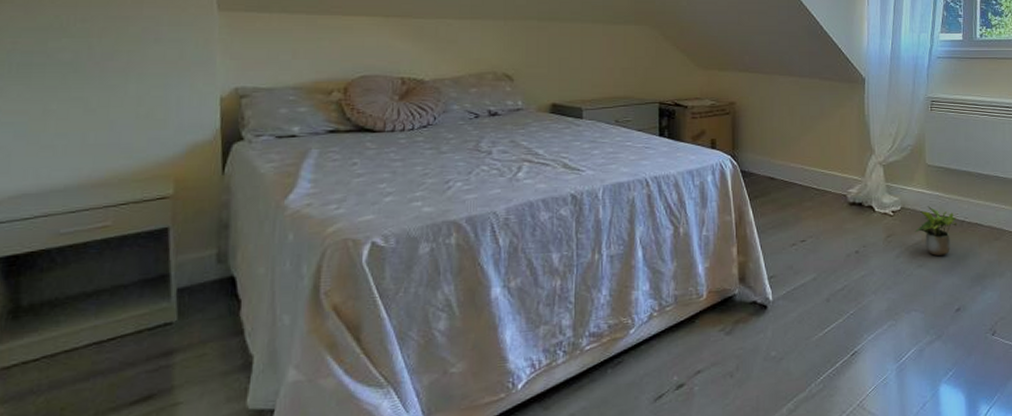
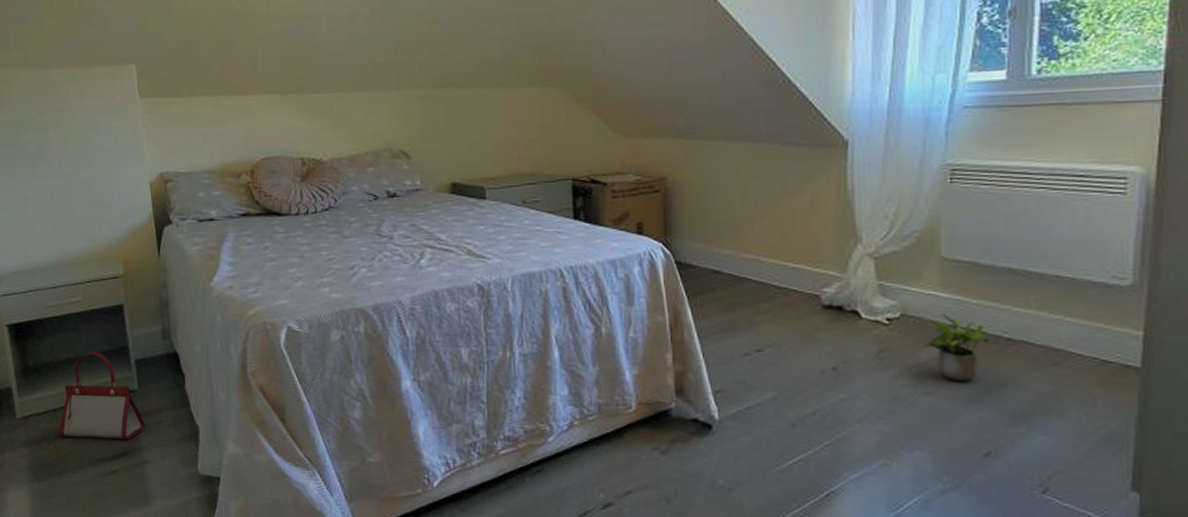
handbag: none [55,282,183,387] -> present [59,351,146,440]

